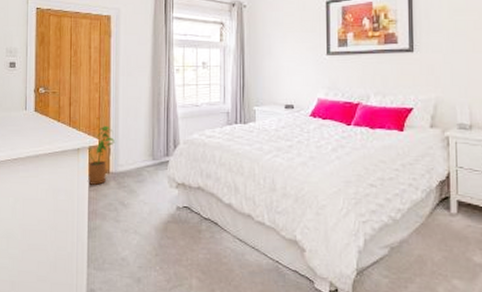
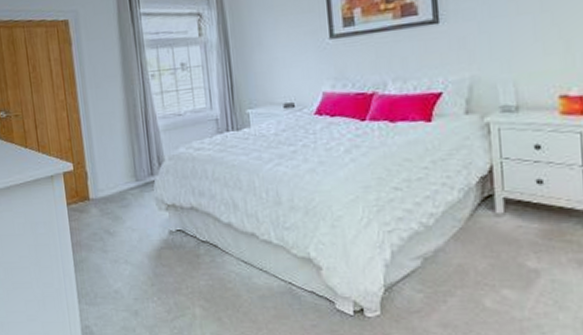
house plant: present [87,125,116,185] -> none [61,147,93,214]

